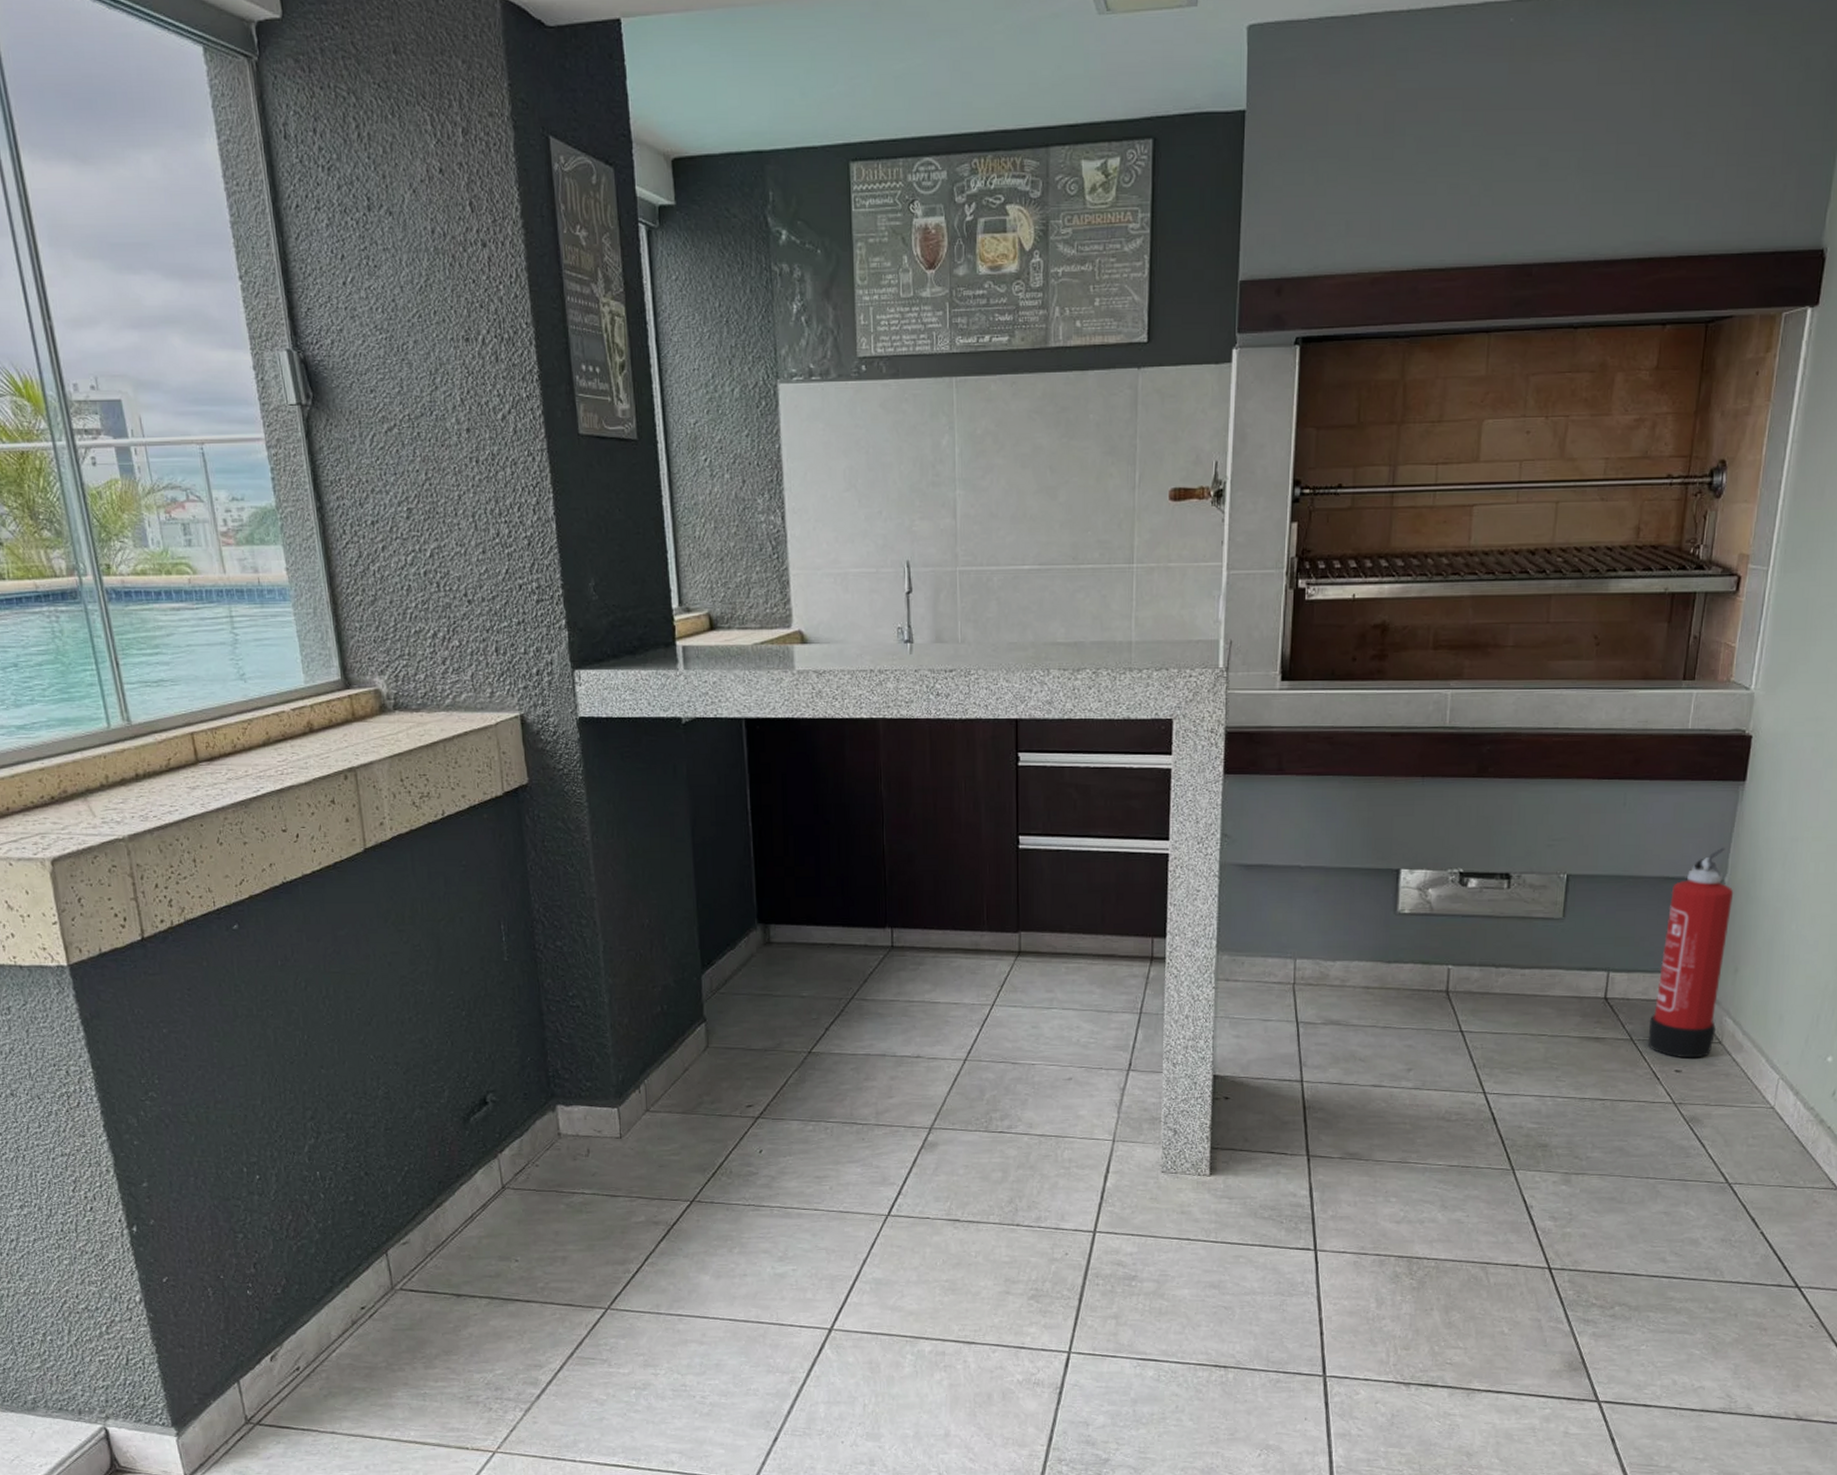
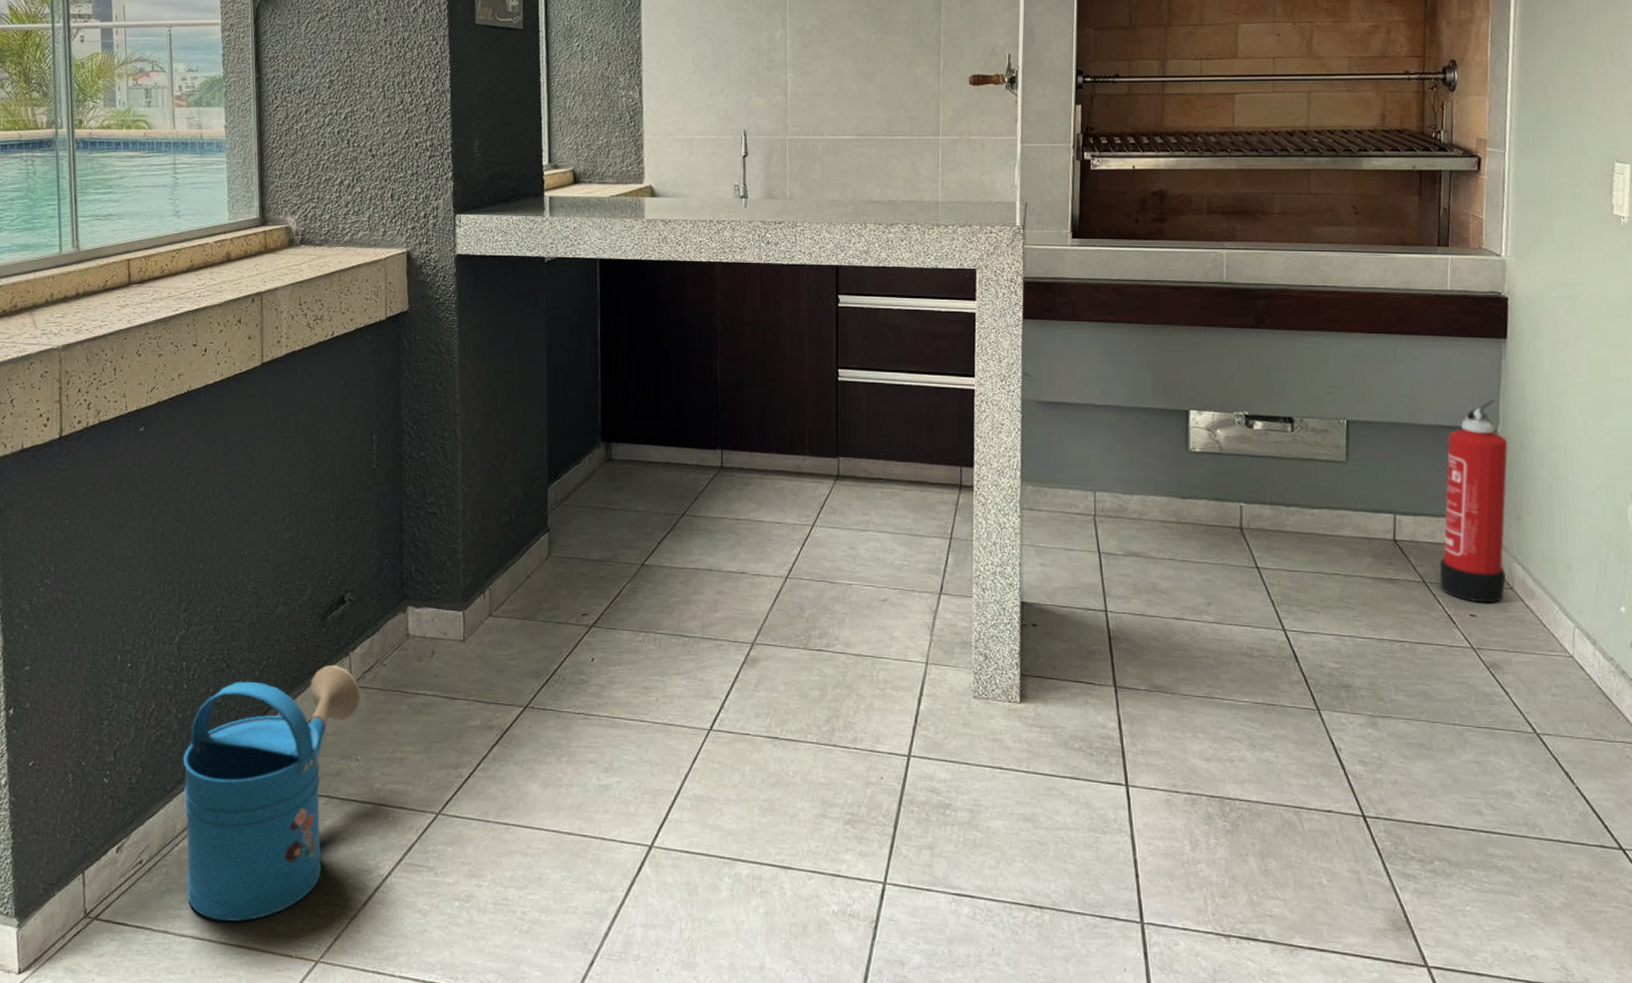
watering can: none [330,1167,515,1420] -> present [183,664,362,922]

